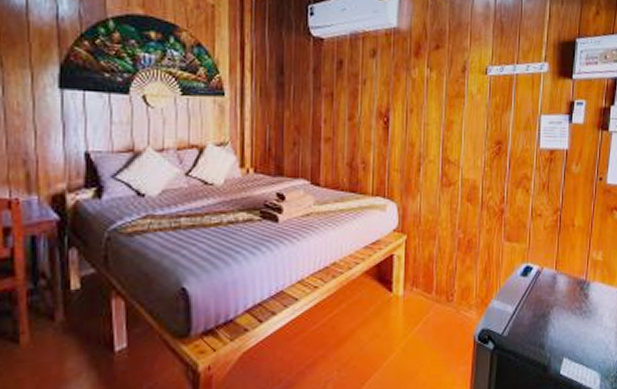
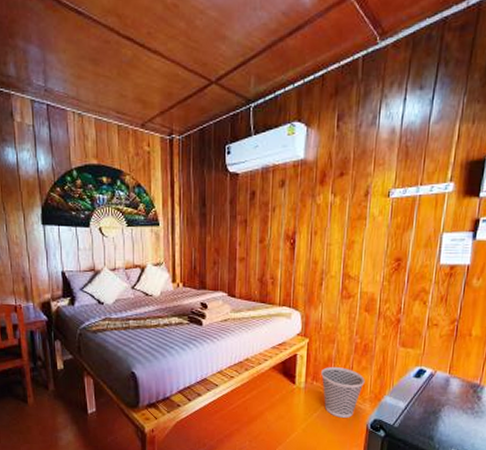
wastebasket: none [422,268,470,330] -> present [321,367,365,418]

